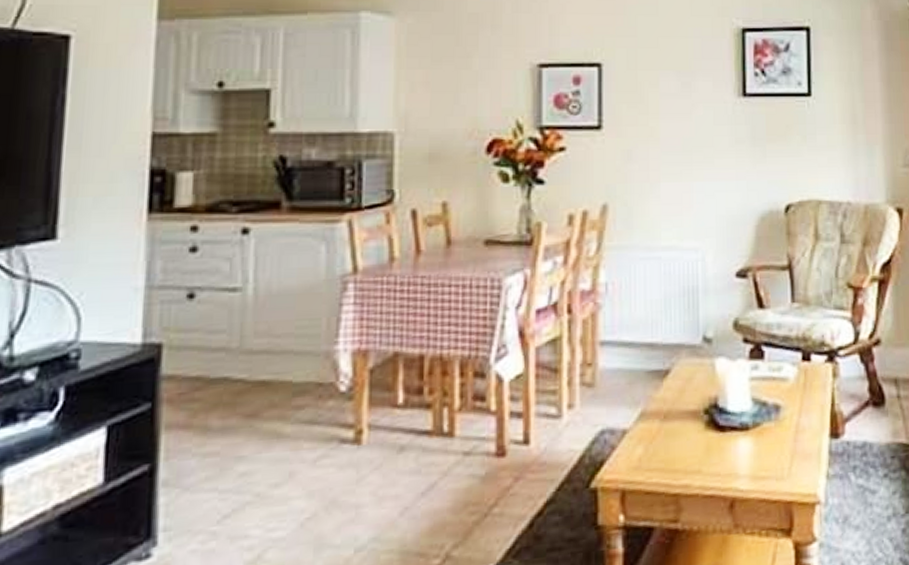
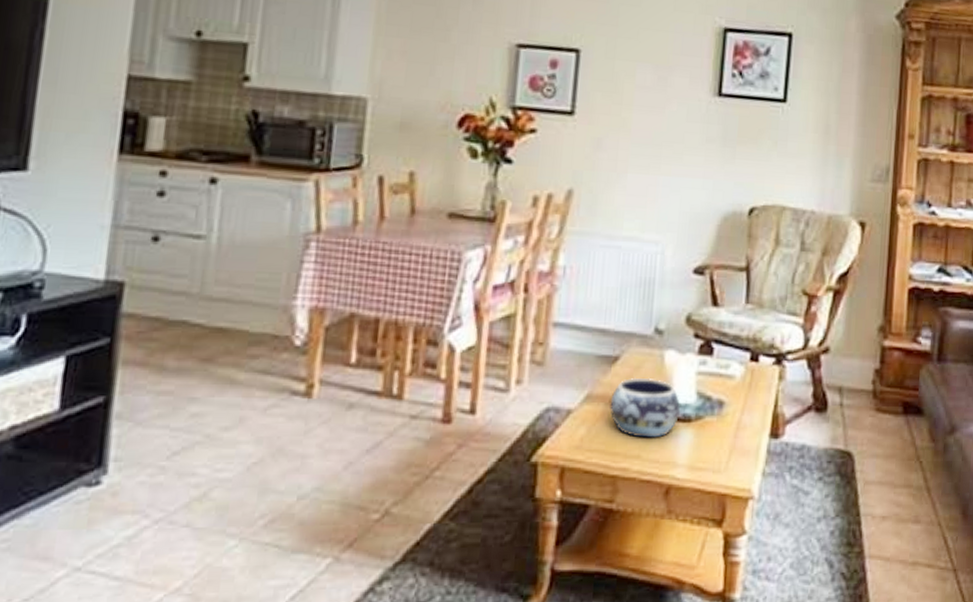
decorative bowl: none [665,388,736,452] -> present [609,377,680,438]

